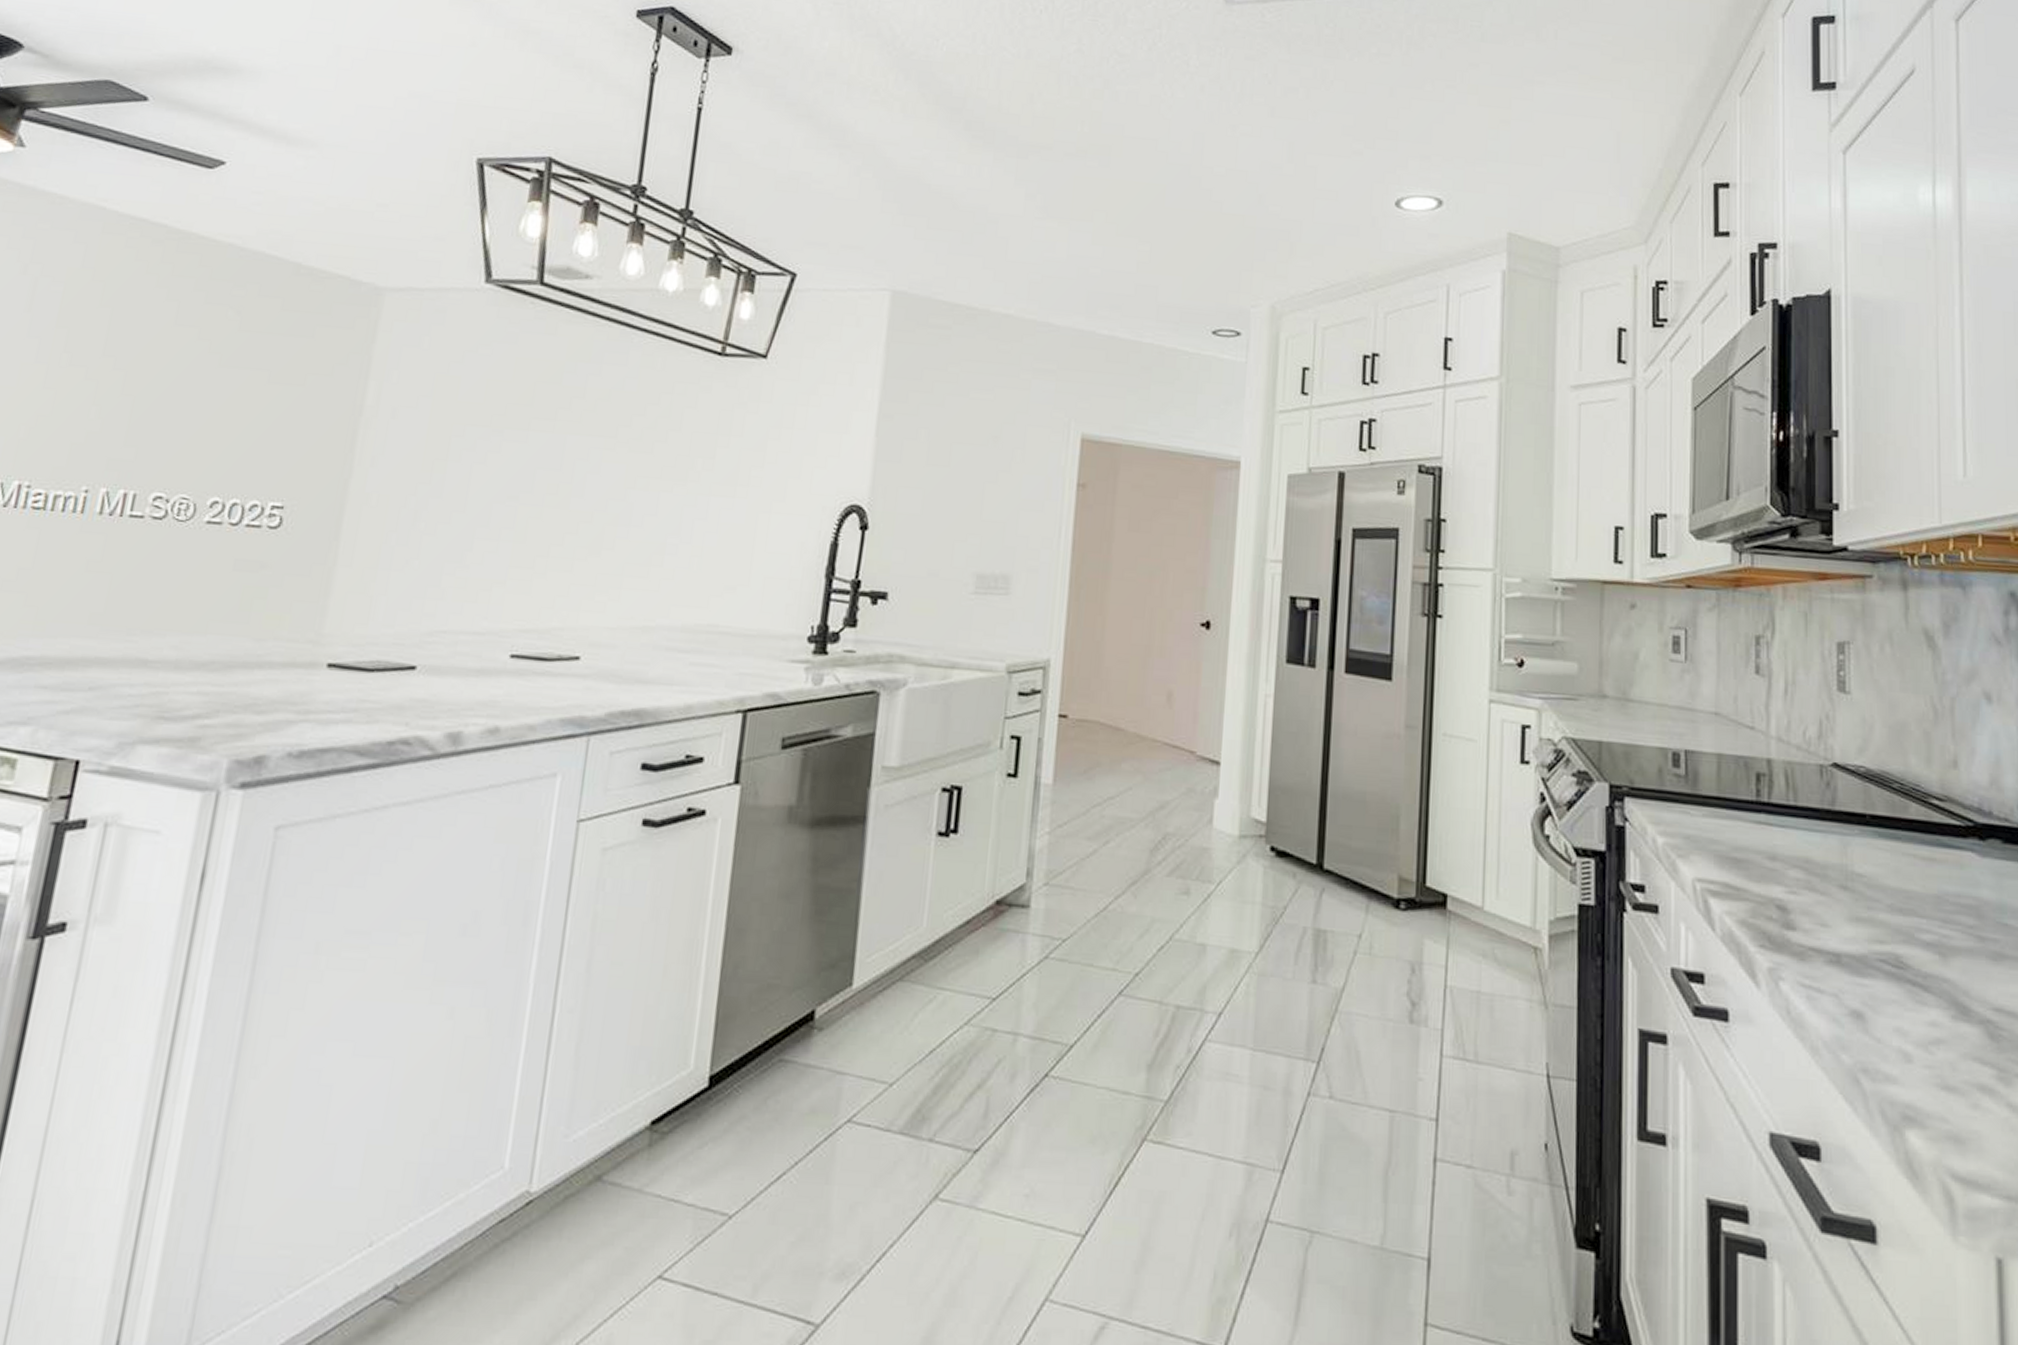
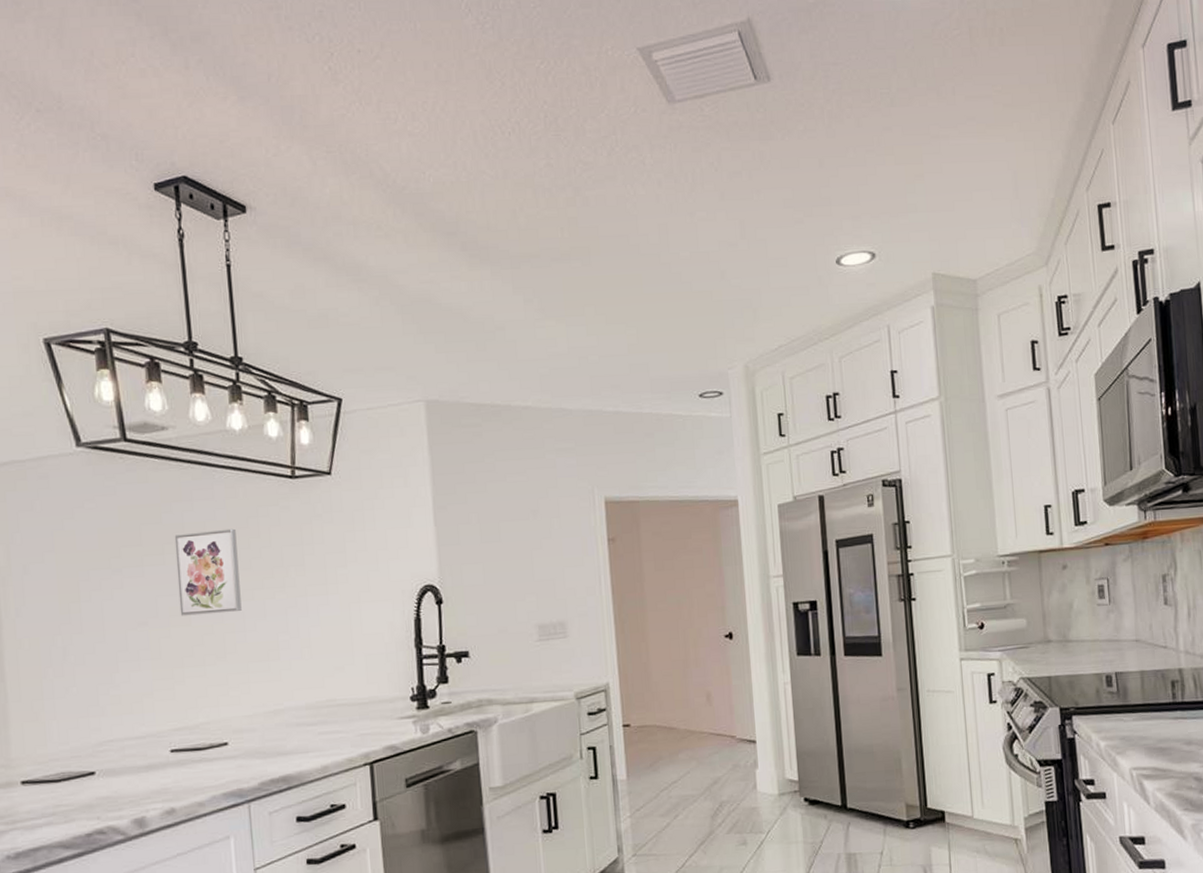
wall art: none [558,400,644,501] -> present [174,528,242,616]

